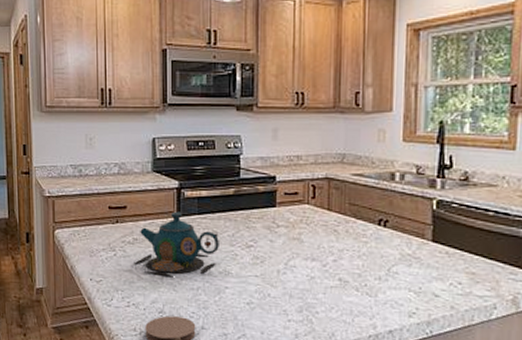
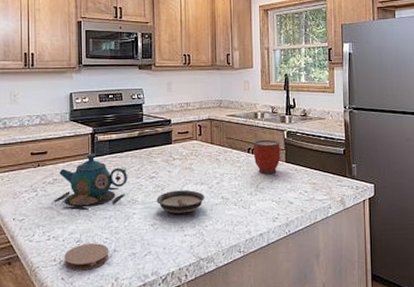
saucer: none [254,265,317,295] -> present [156,190,205,215]
mug: none [386,209,426,256] -> present [253,139,281,174]

